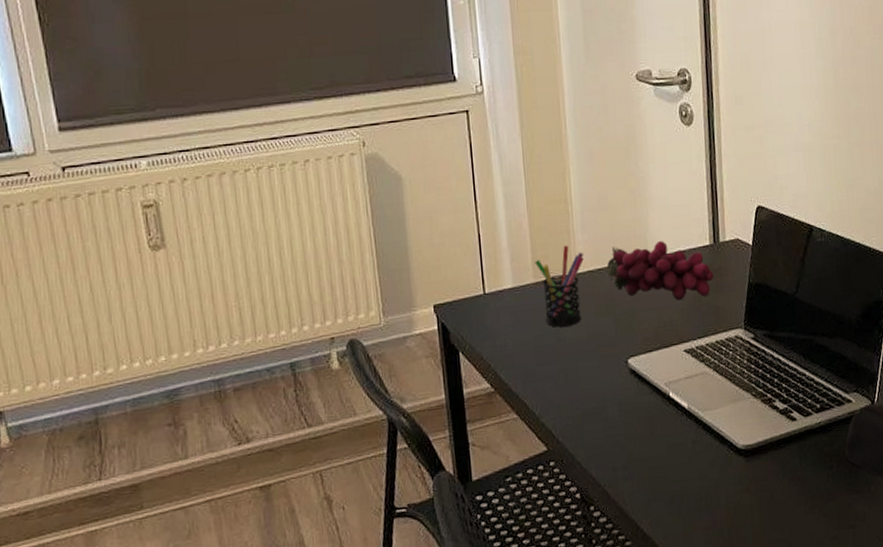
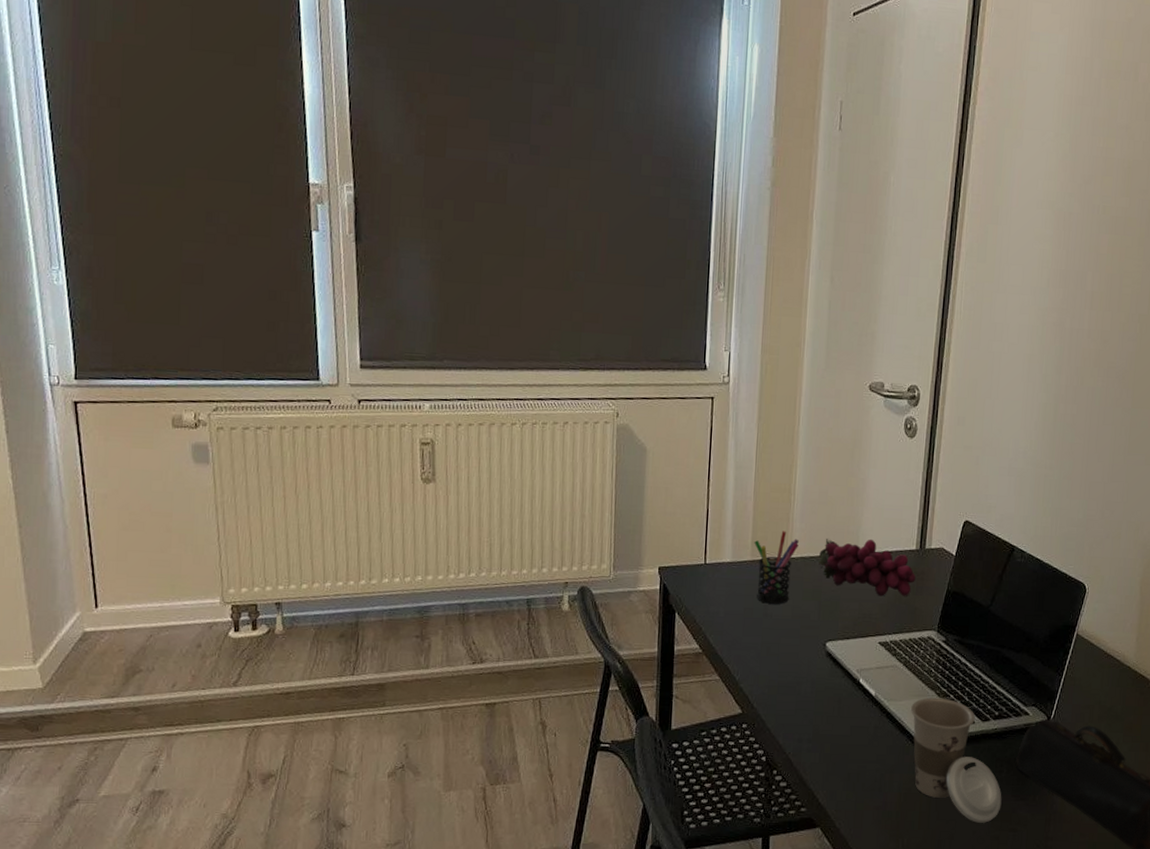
cup: none [728,398,837,526] -> present [911,697,1002,823]

